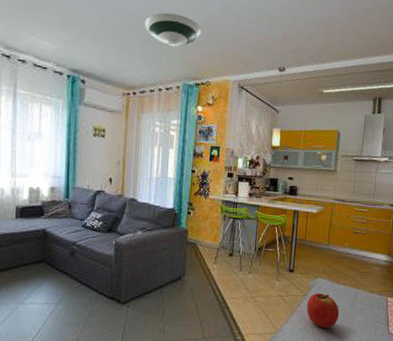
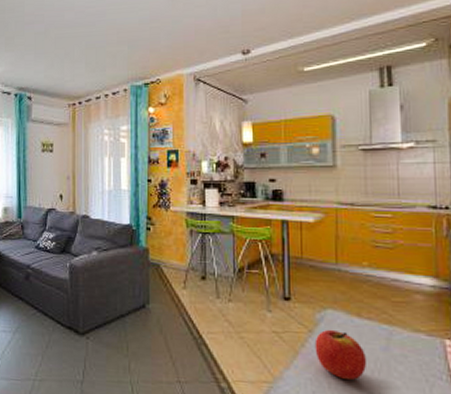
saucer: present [144,12,202,46] -> none [85,14,147,48]

